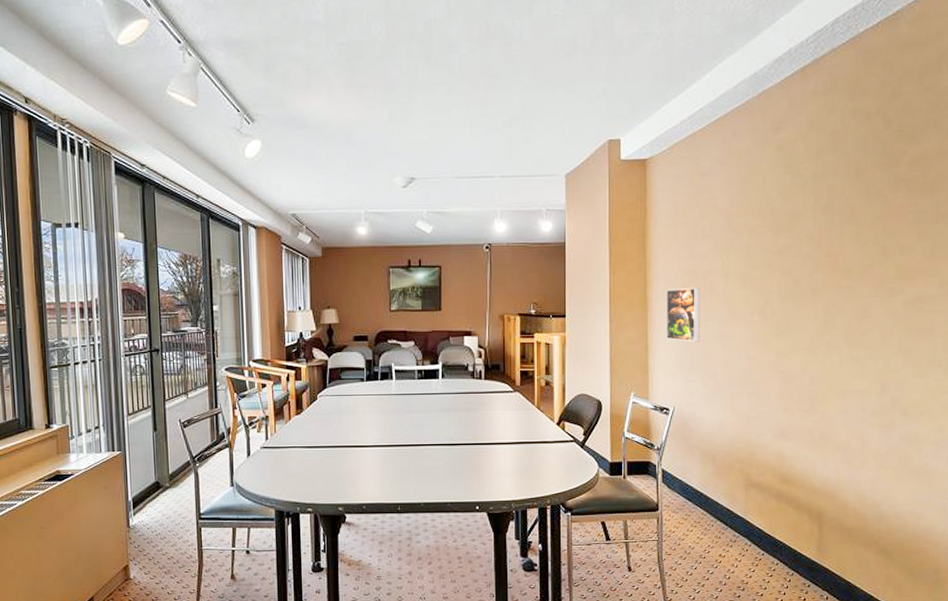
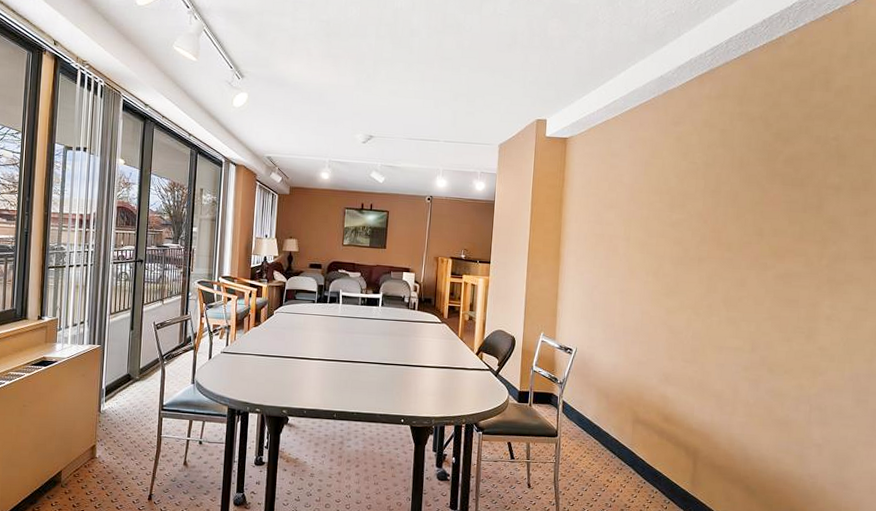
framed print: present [665,287,701,342] -> none [574,247,605,295]

